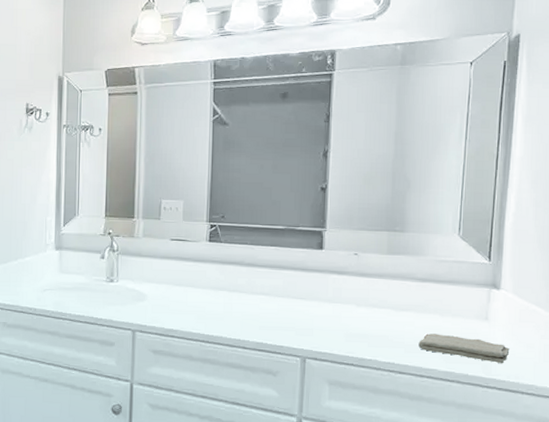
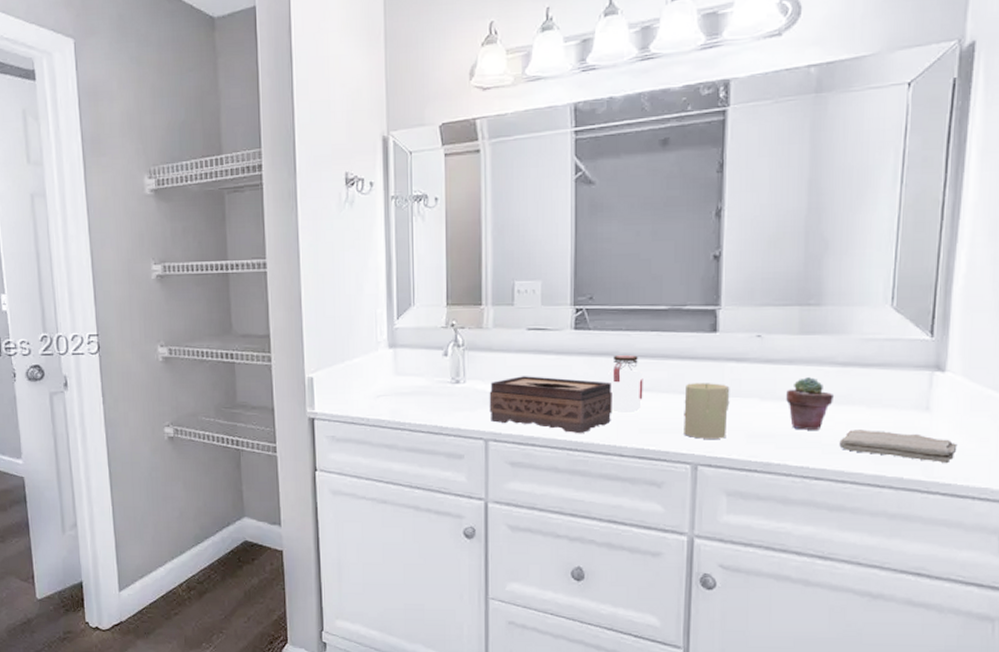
tissue box: none [137,278,238,329] -> present [489,376,612,434]
jar: none [235,265,264,313] -> present [608,355,643,414]
candle: none [295,290,333,337] -> present [684,383,730,439]
potted succulent: none [377,289,415,333] -> present [786,377,835,430]

